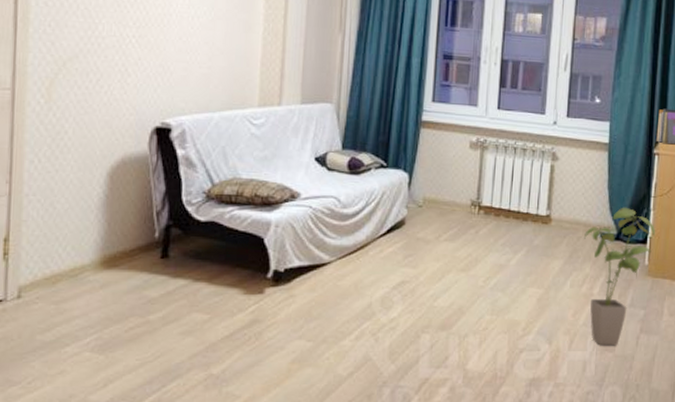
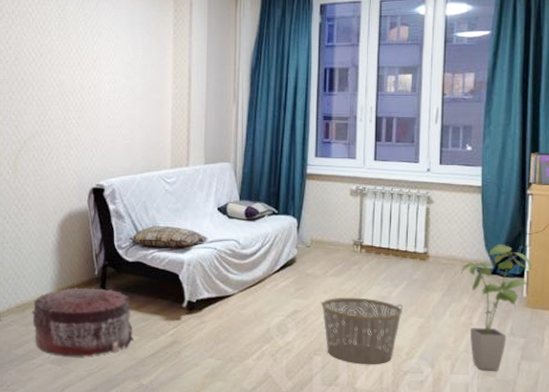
pouf: none [66,254,203,341] -> present [32,287,133,356]
basket: none [431,265,522,343] -> present [320,297,403,365]

